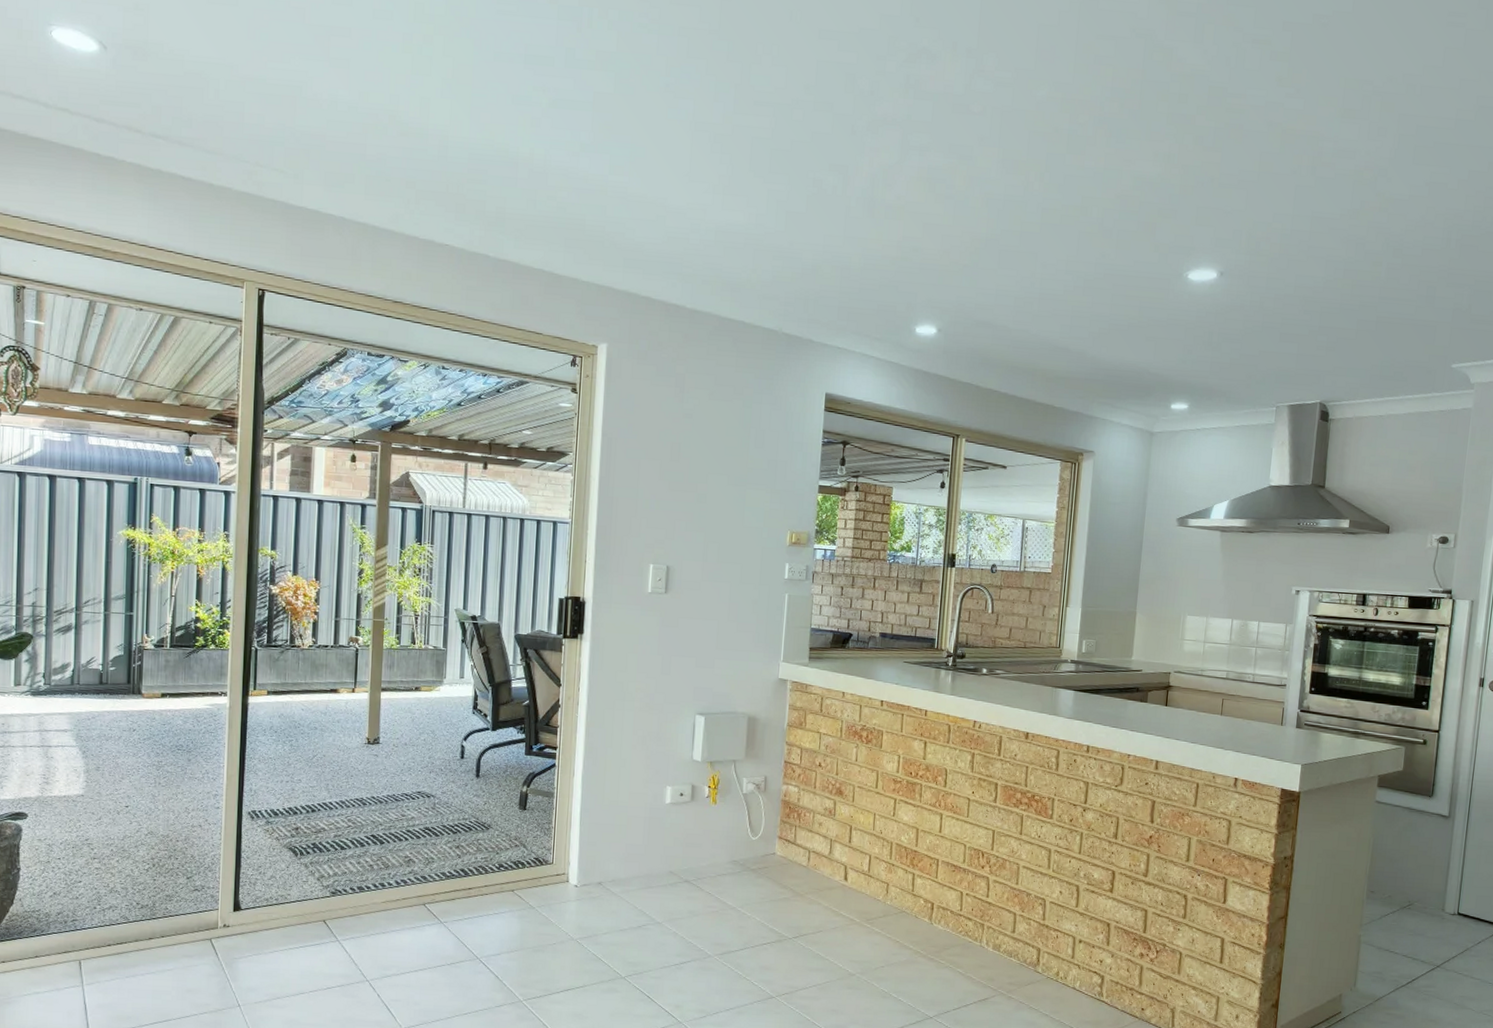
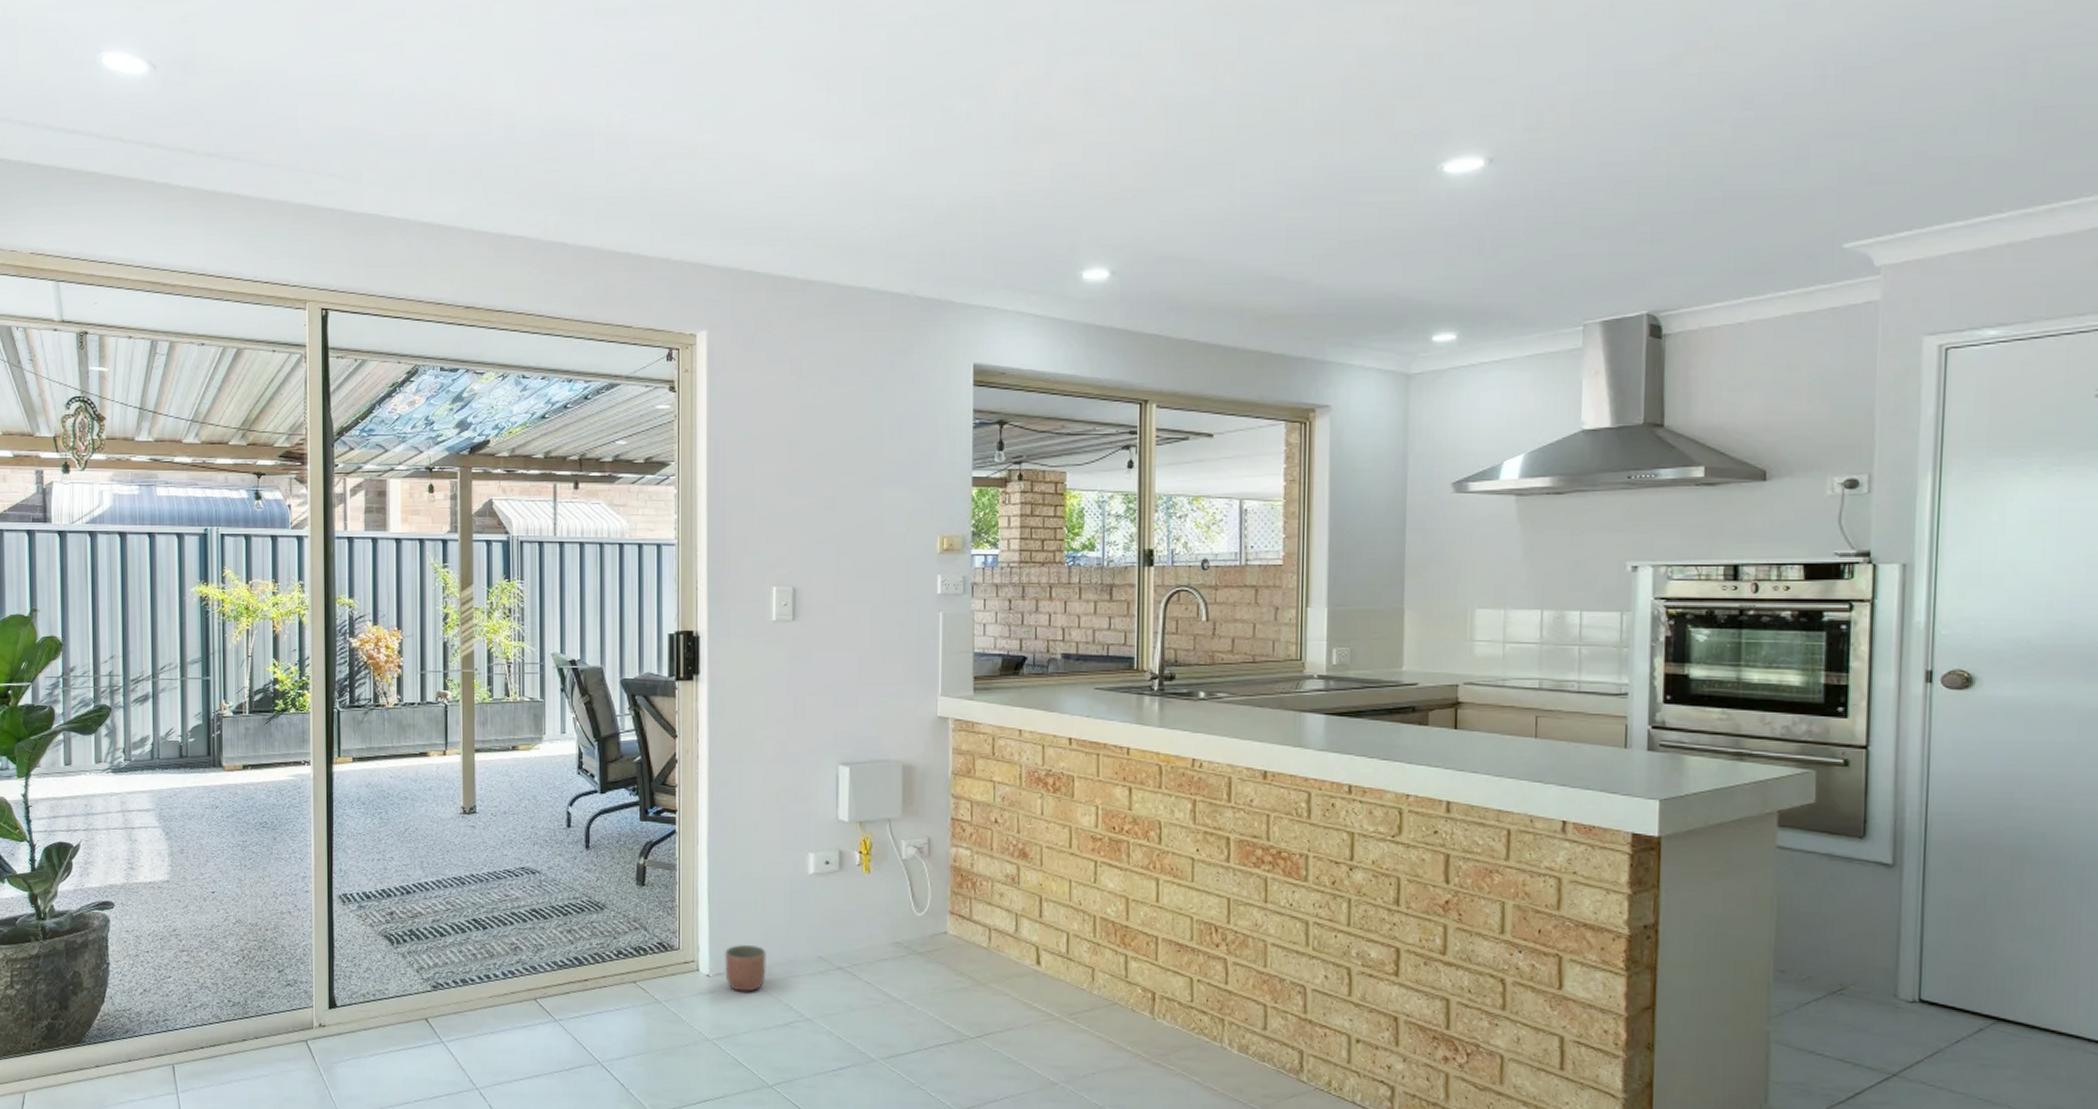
planter: none [590,861,627,900] -> present [724,945,768,992]

